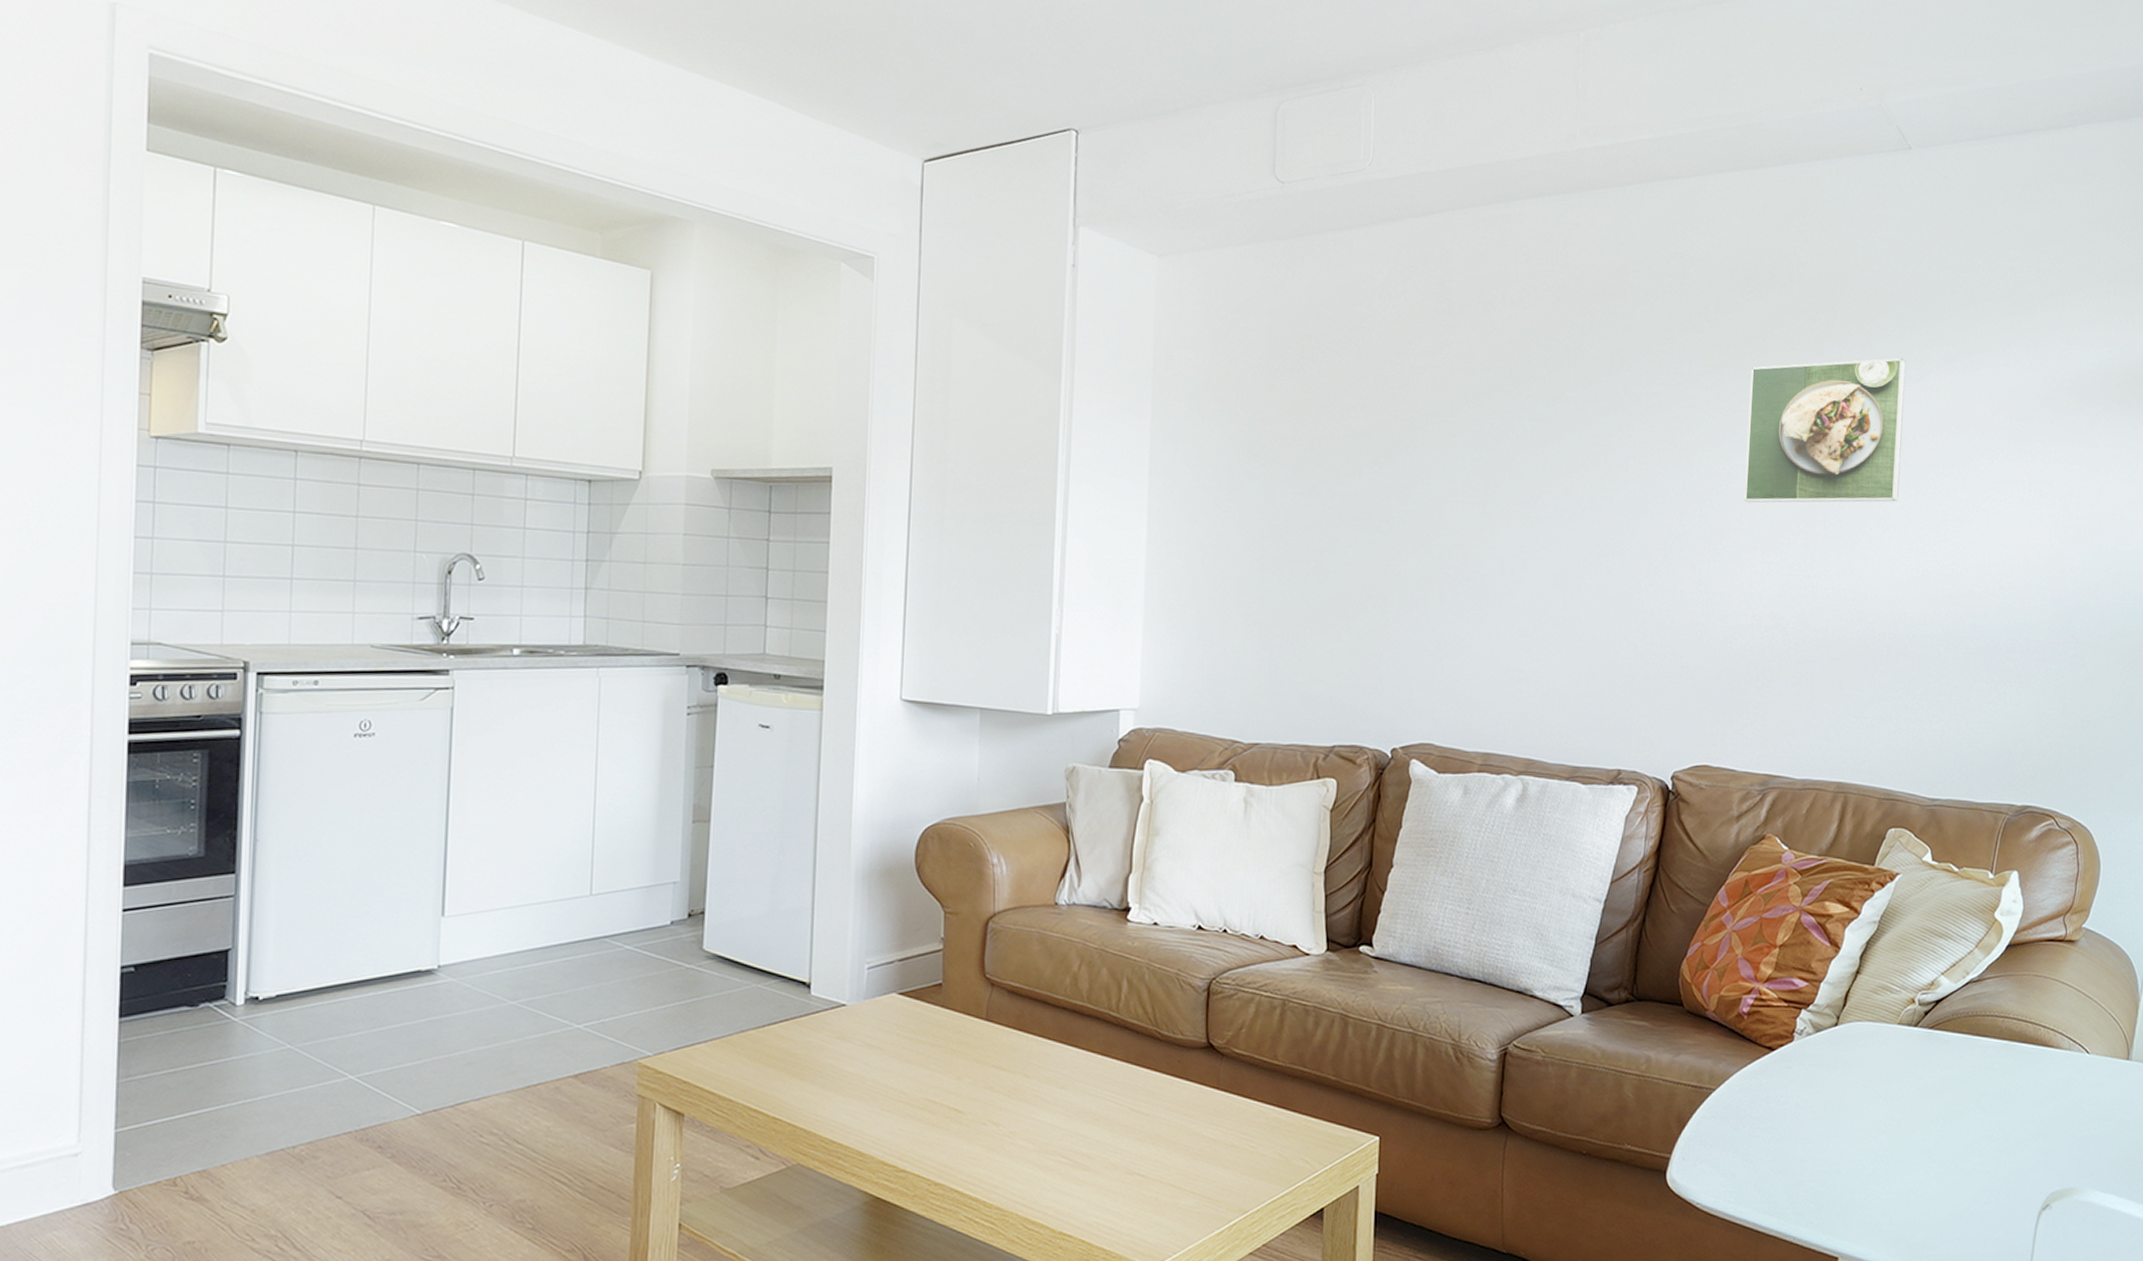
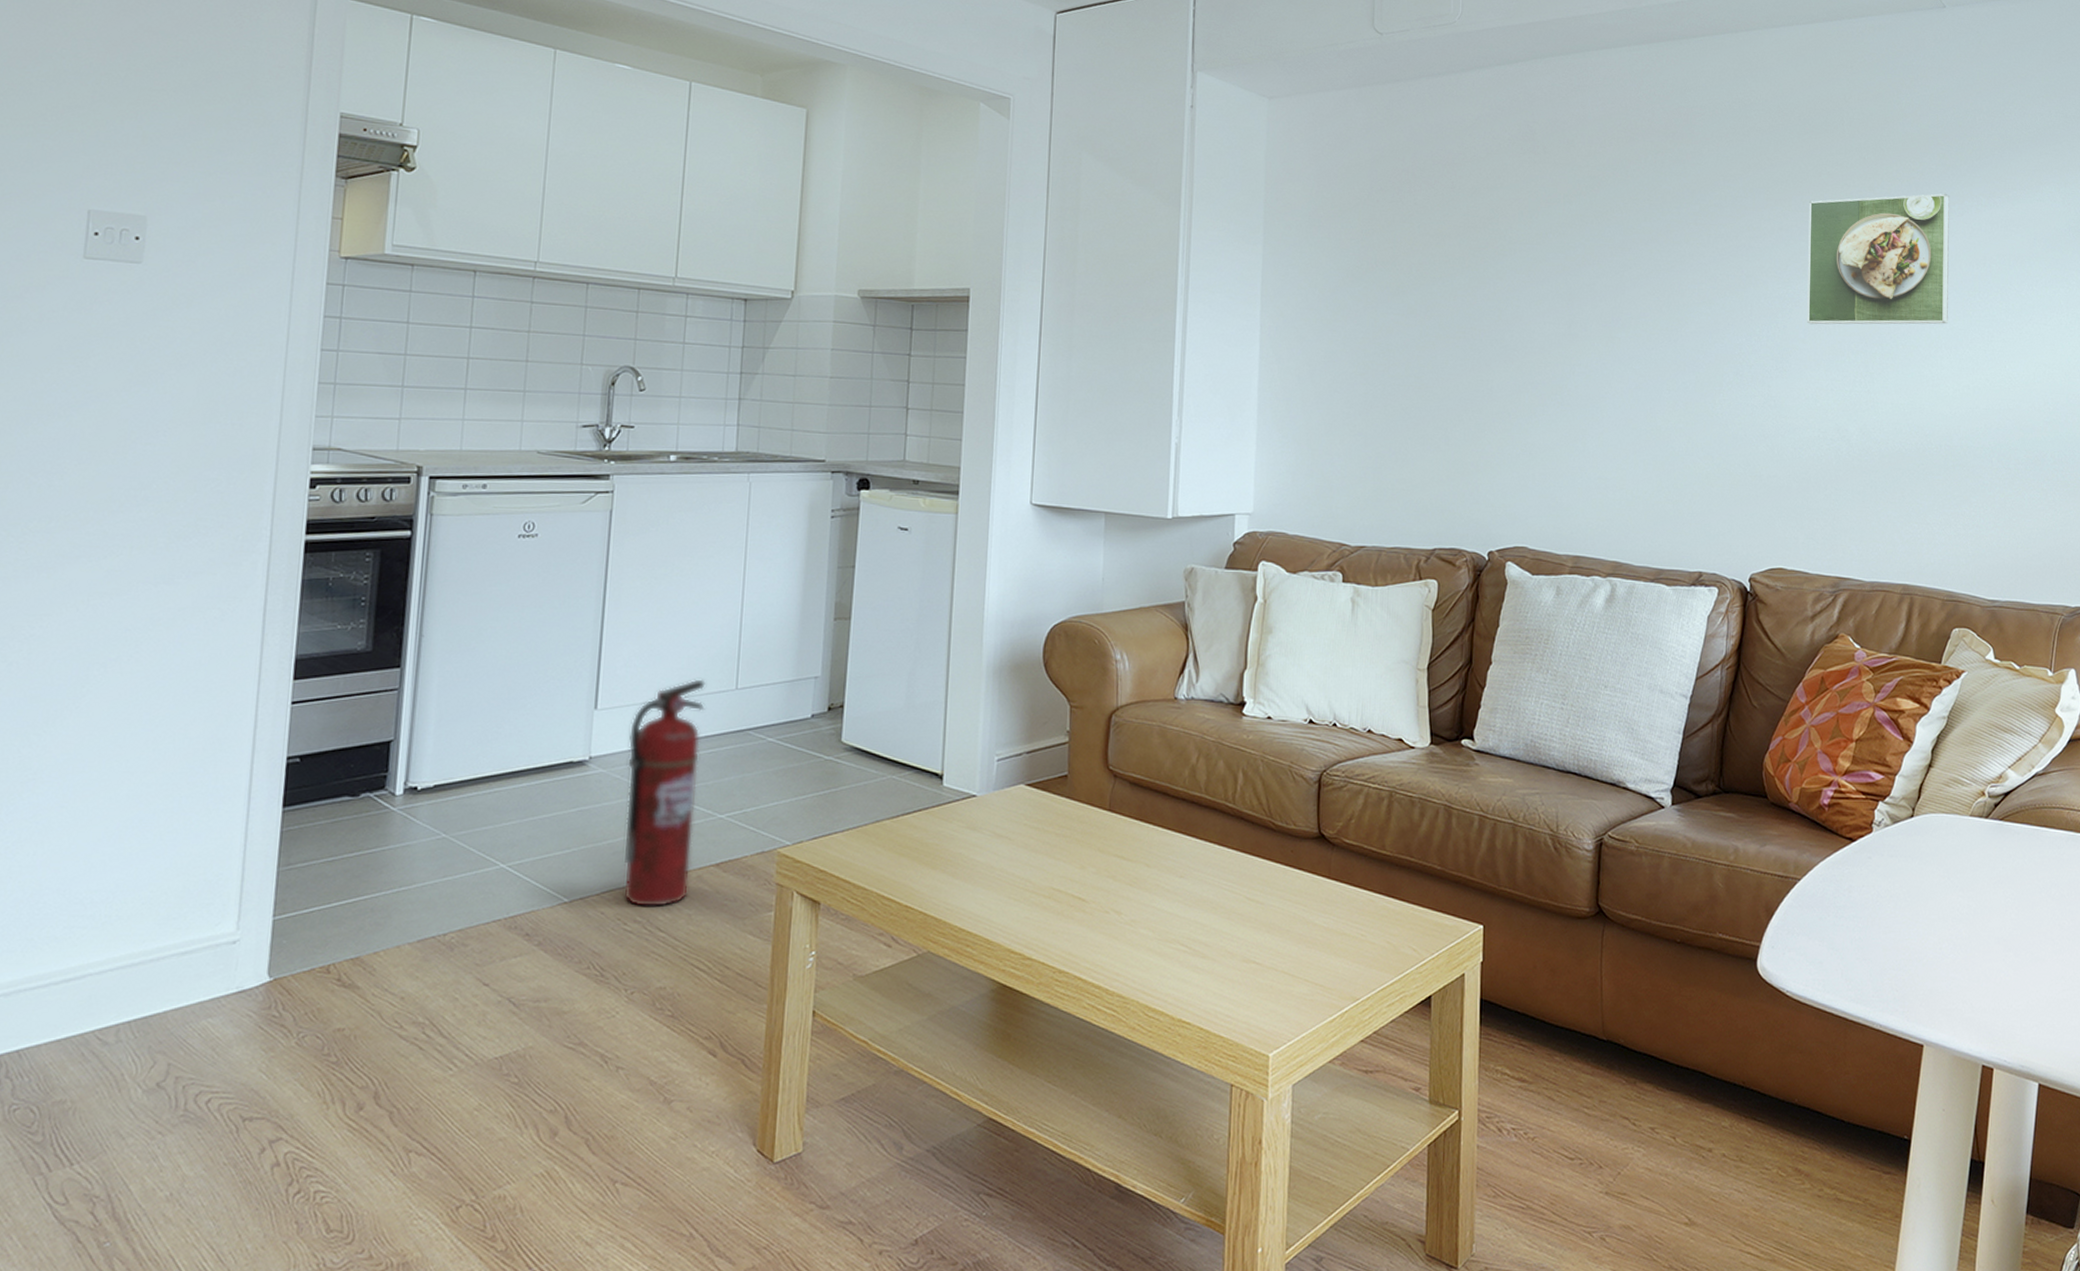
fire extinguisher: none [478,884,558,1120] -> present [624,679,706,908]

